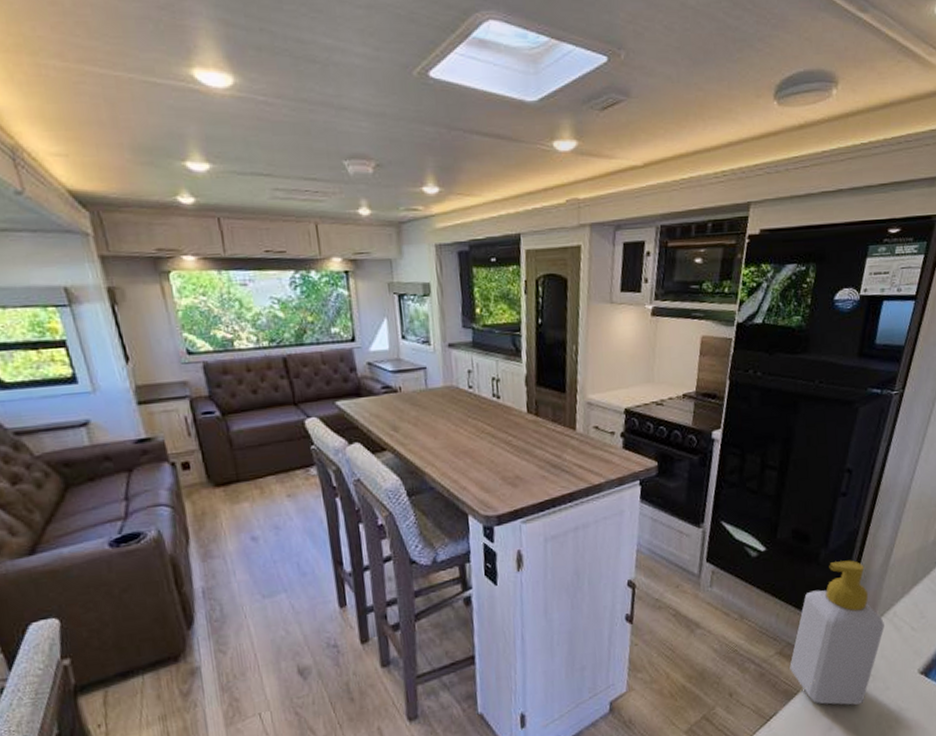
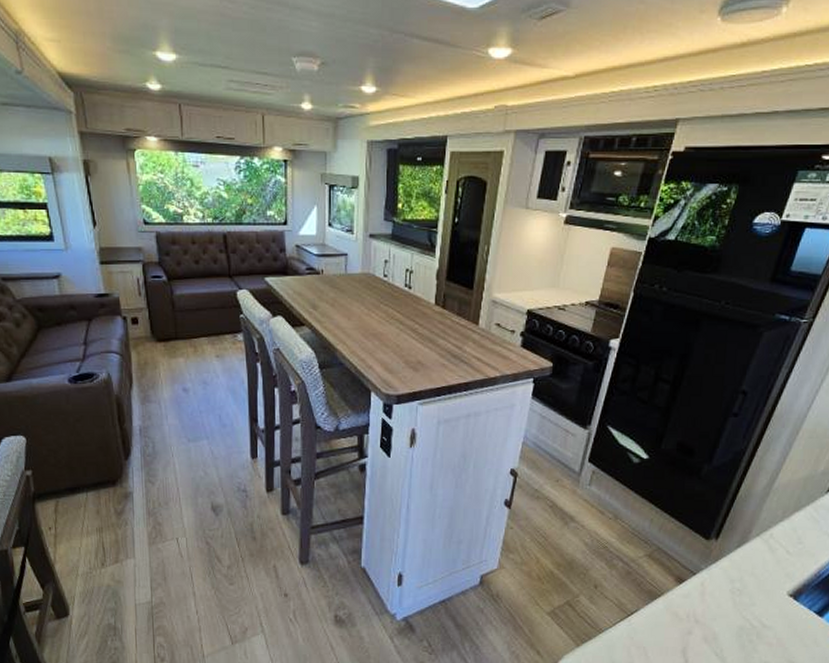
soap bottle: present [789,560,885,705] -> none [657,478,759,615]

